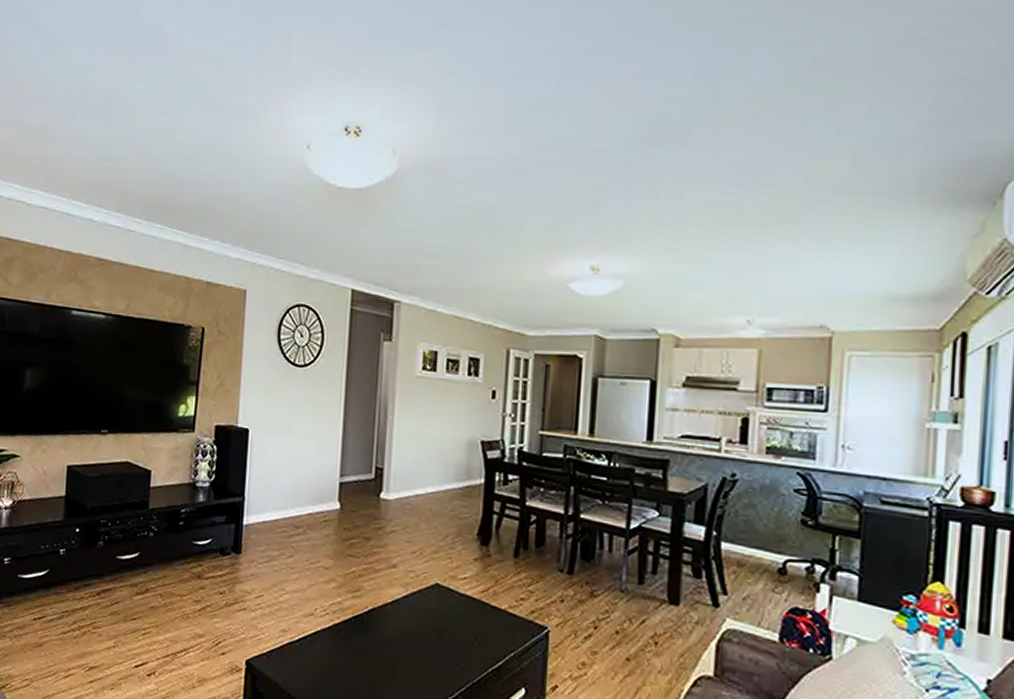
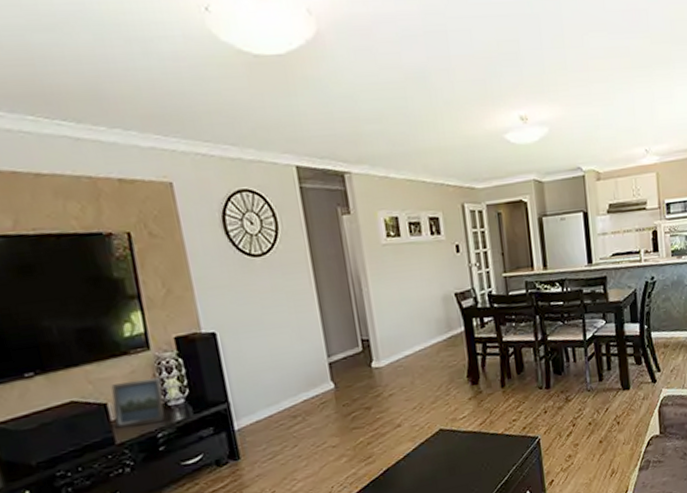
picture frame: none [152,455,197,500] -> present [111,377,165,429]

